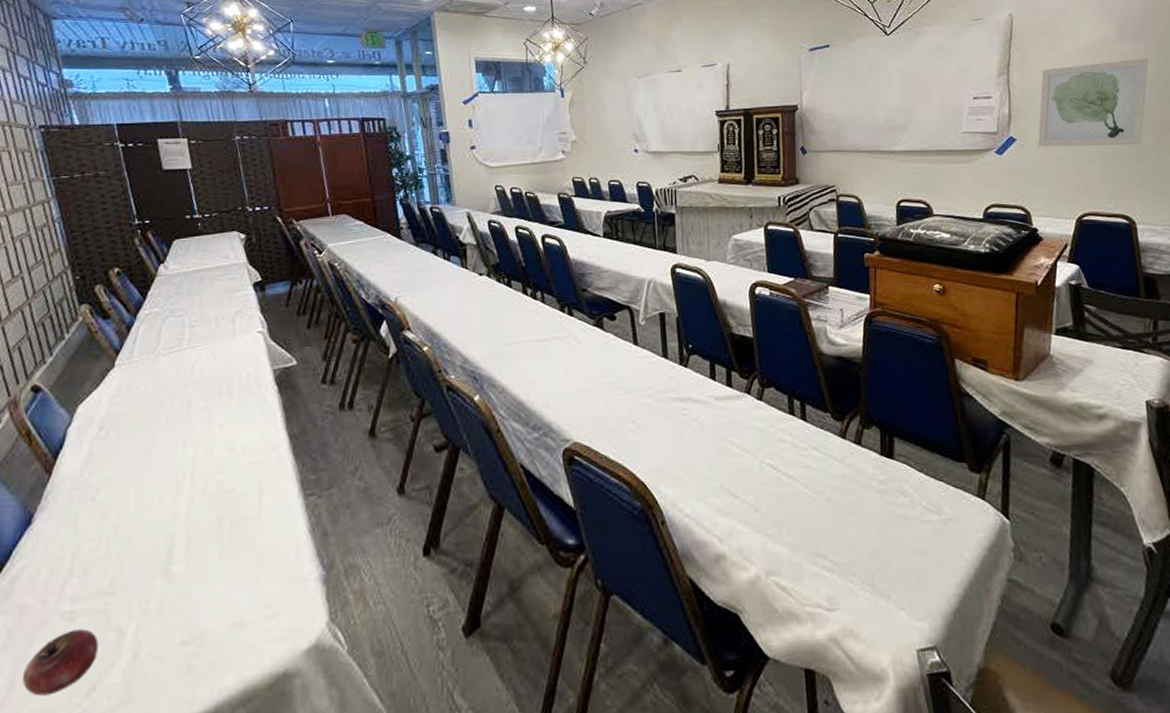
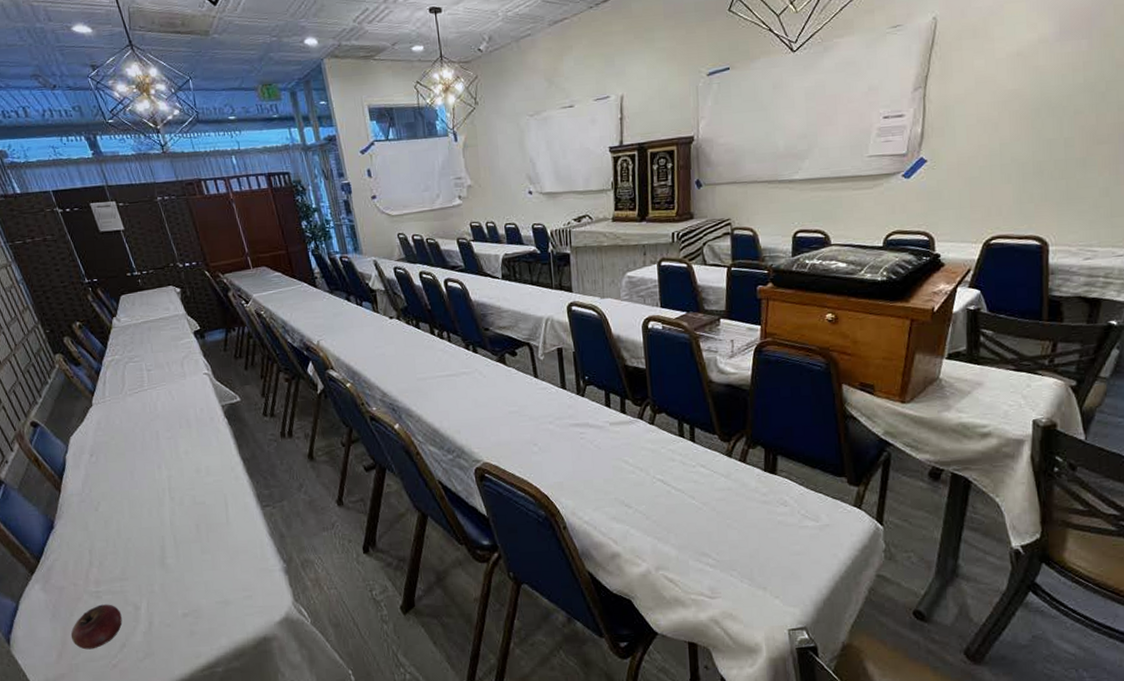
wall art: present [1038,58,1149,147] -> none [950,59,1091,168]

